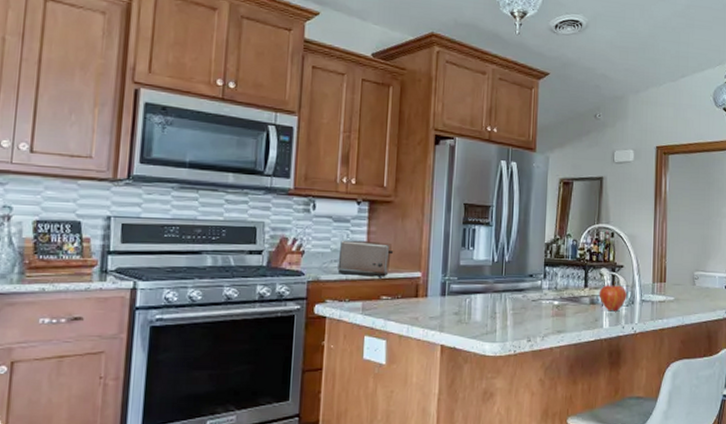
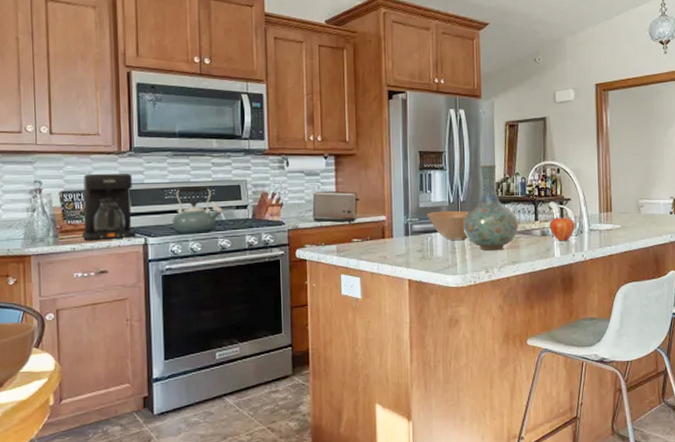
coffee maker: none [56,201,128,281] -> present [83,173,136,241]
kettle: none [168,224,233,281] -> present [171,186,223,235]
bowl: none [467,270,515,305] -> present [426,210,470,241]
vase: none [506,223,567,317] -> present [463,164,519,250]

